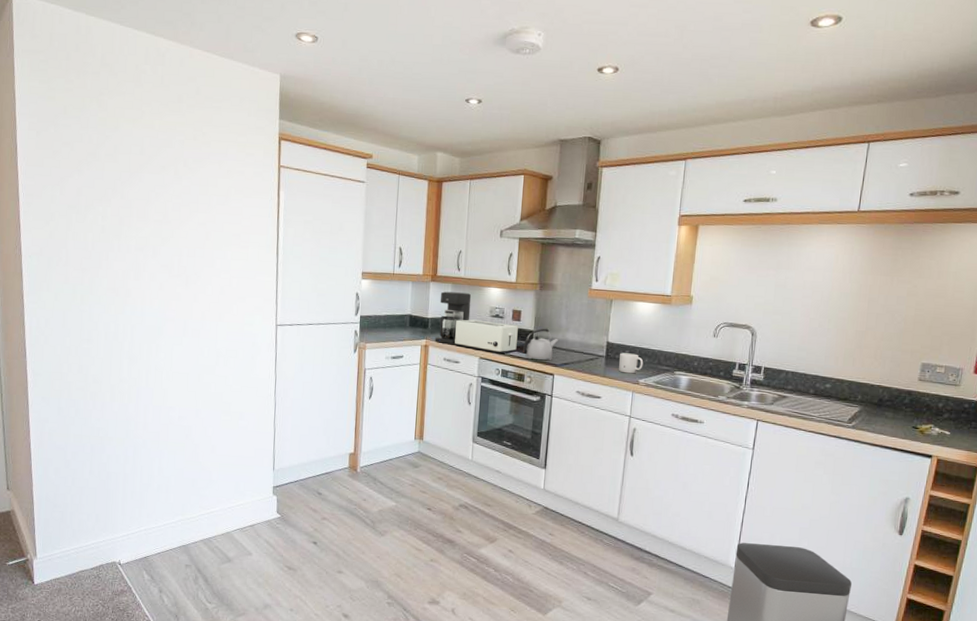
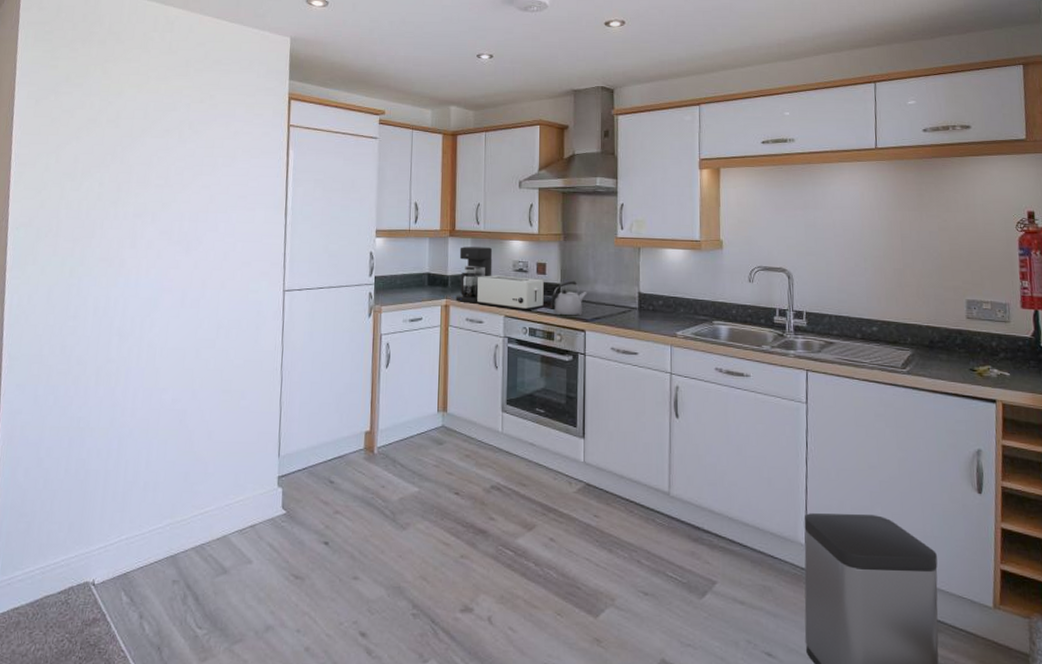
mug: present [618,353,644,374] -> none [652,303,679,326]

